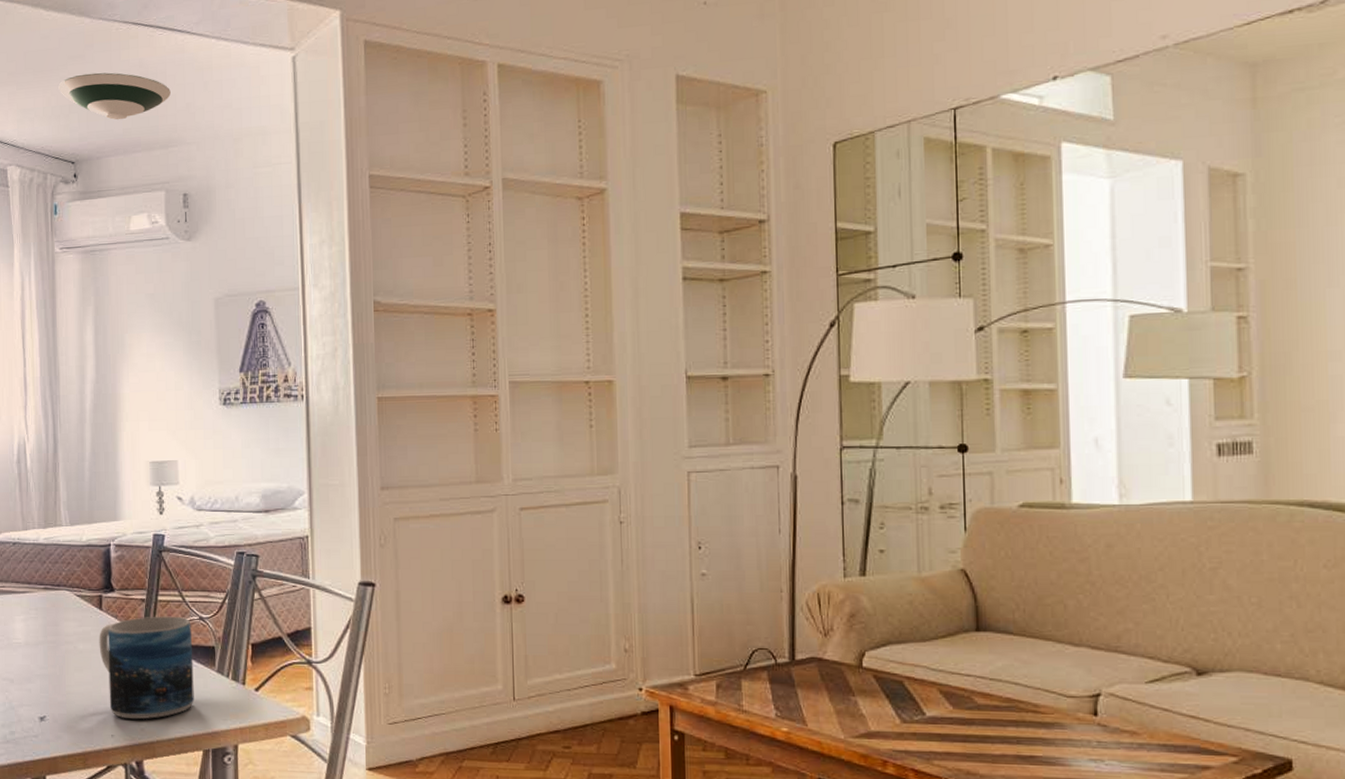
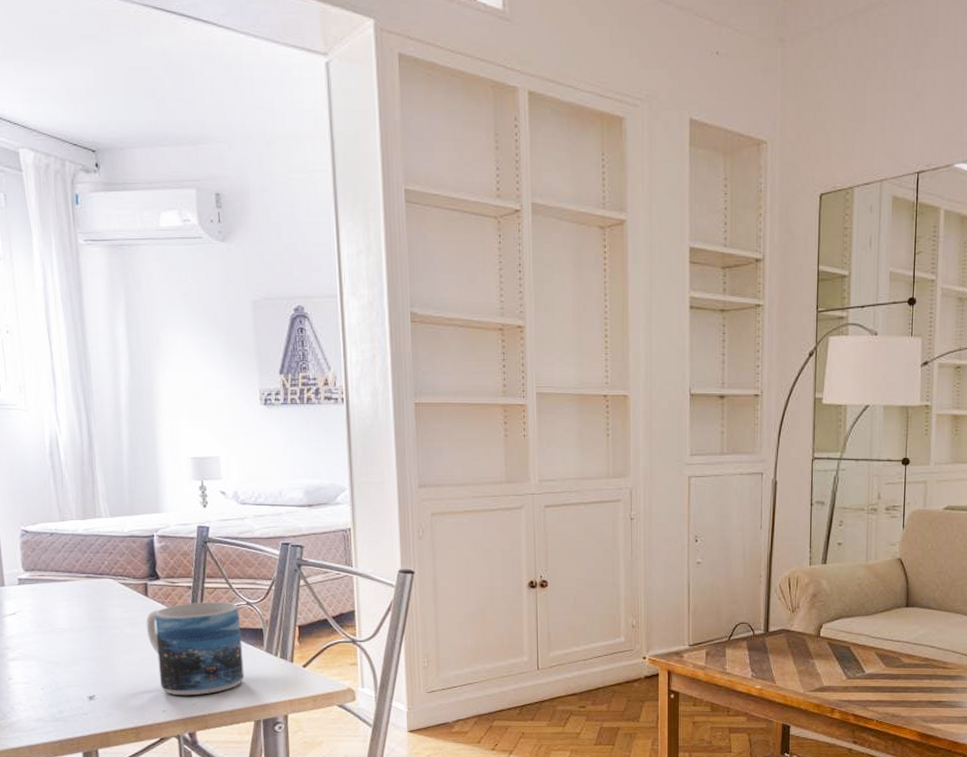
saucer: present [58,72,171,120] -> none [72,56,198,110]

